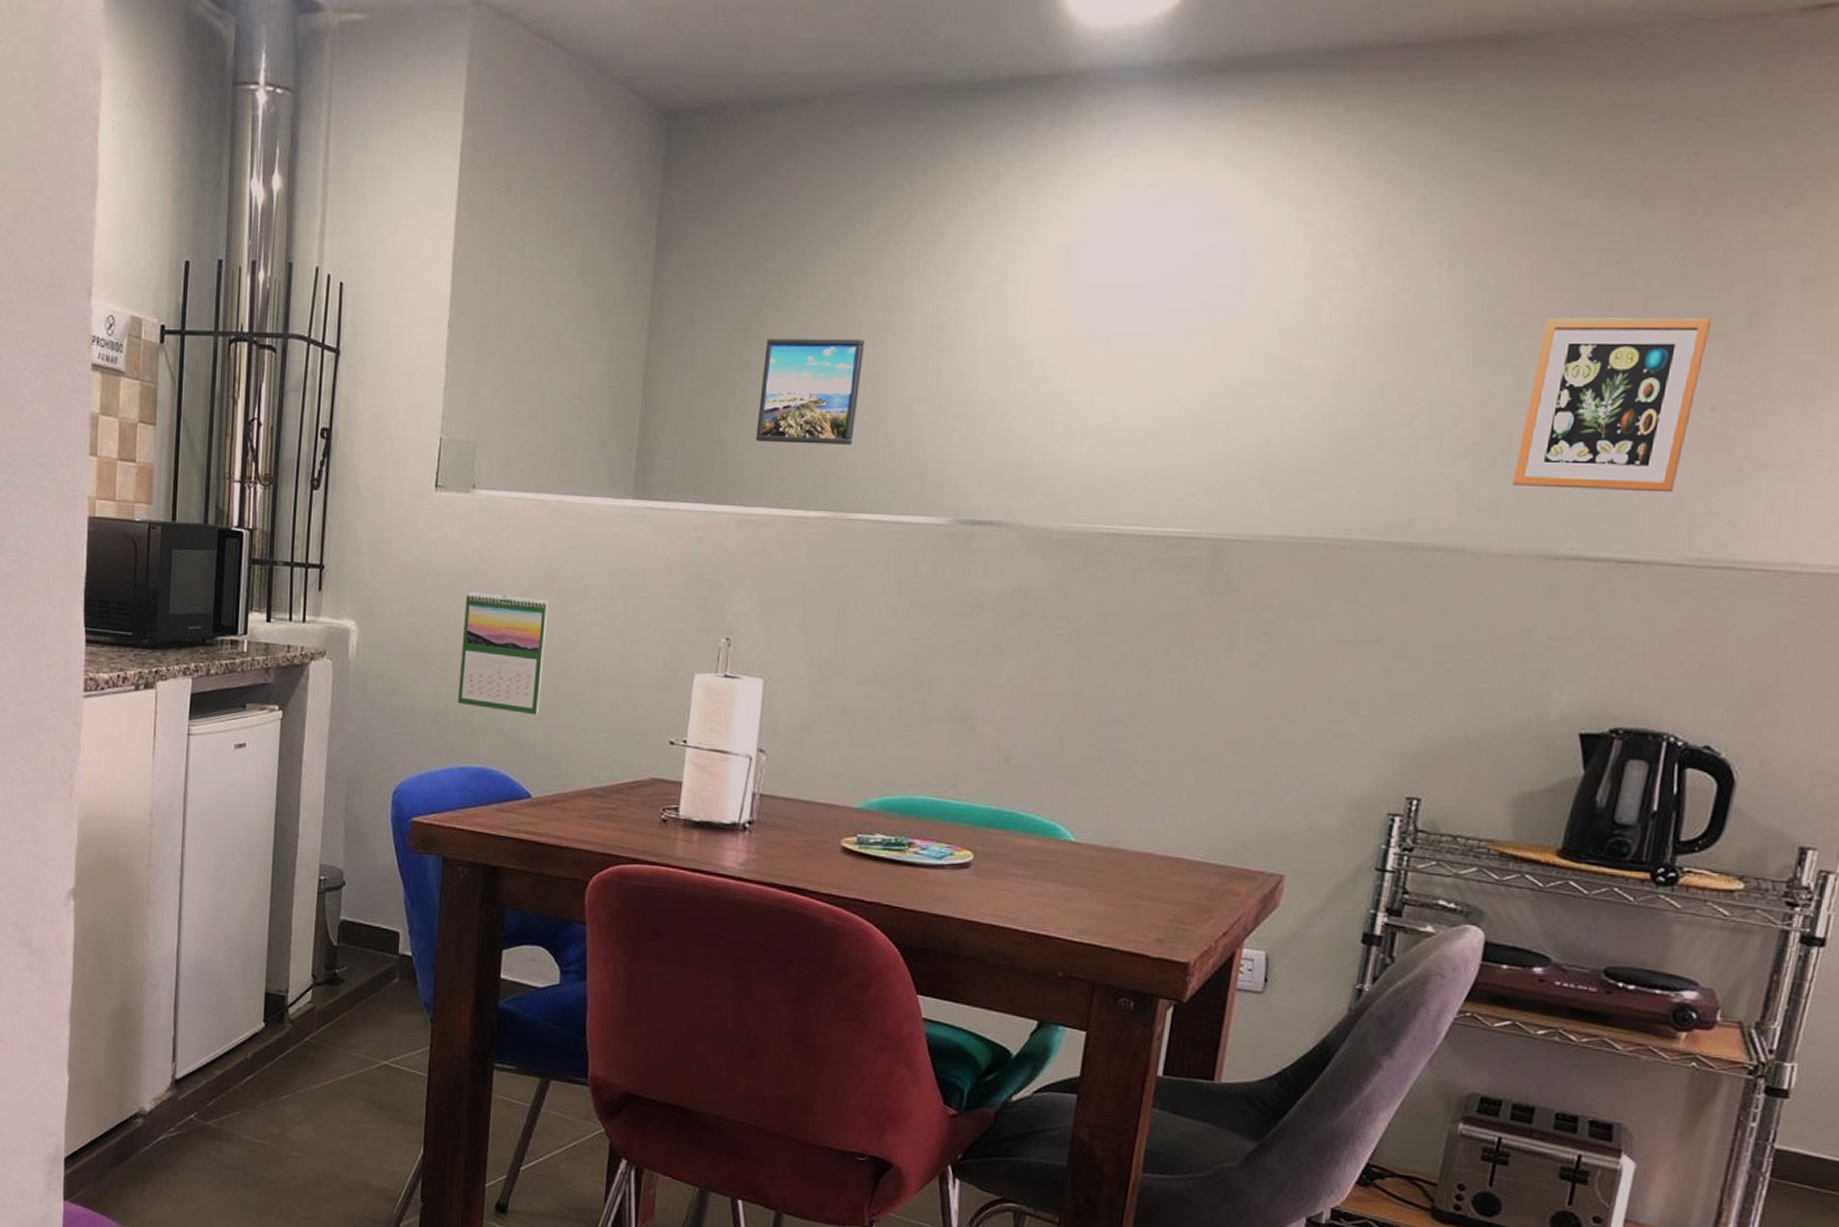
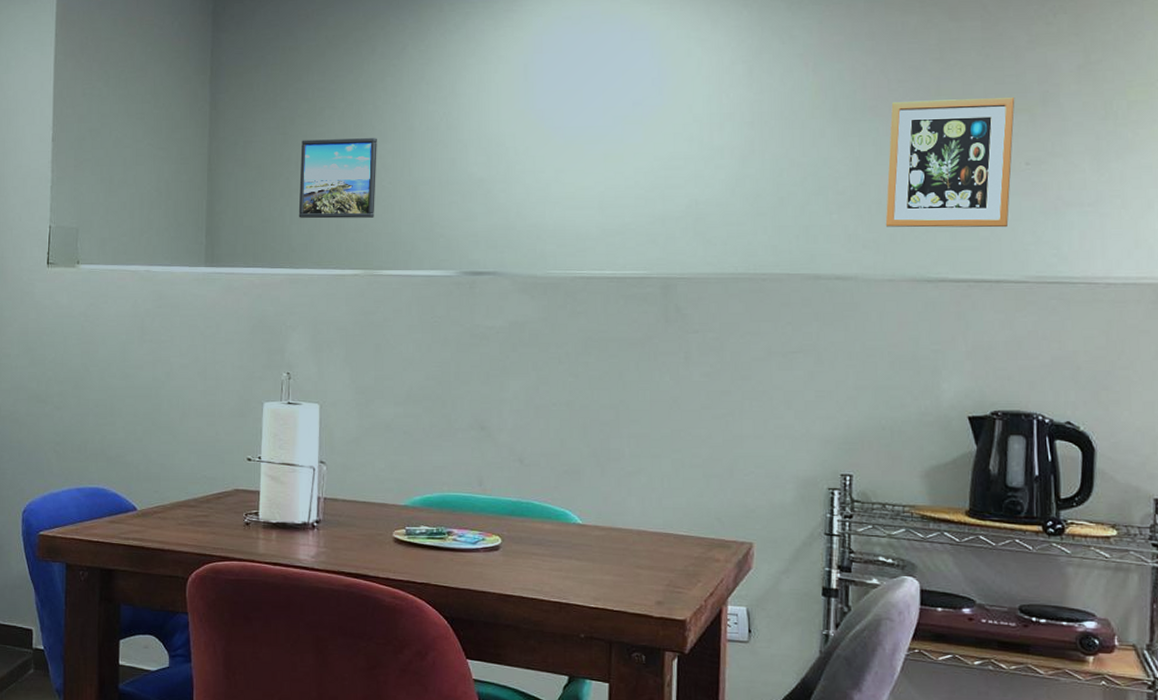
calendar: present [457,592,548,715] -> none [72,346,142,442]

